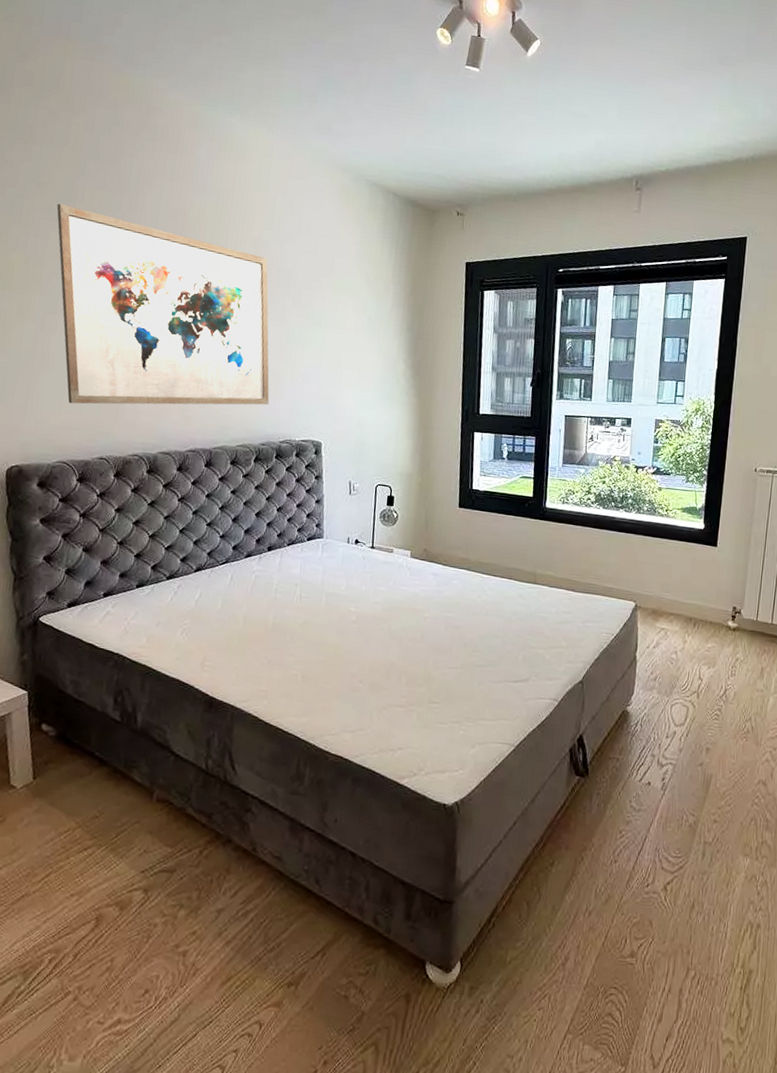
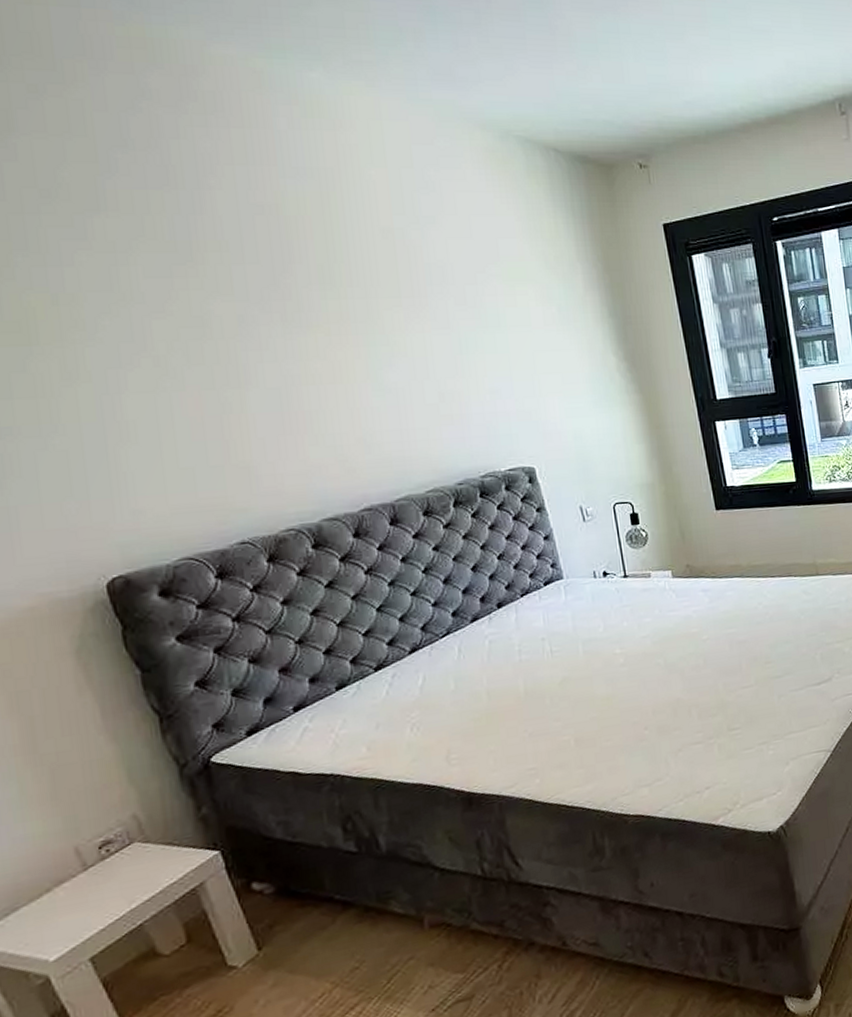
wall art: present [56,203,270,405] -> none [79,215,455,482]

